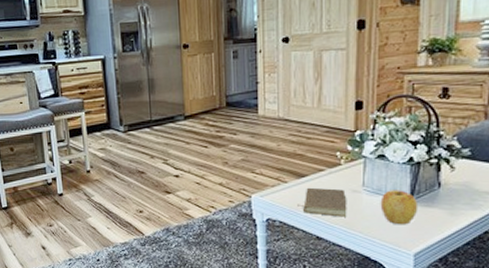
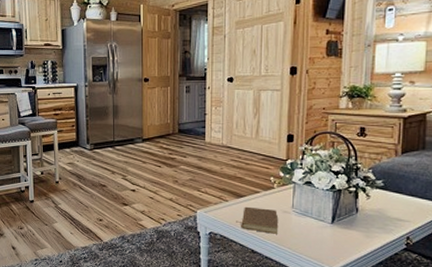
apple: present [380,190,419,225] -> none [307,212,339,244]

